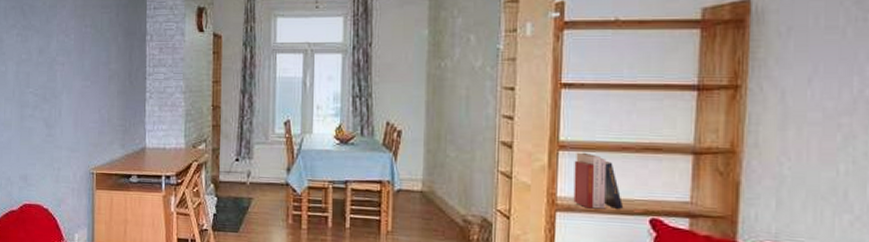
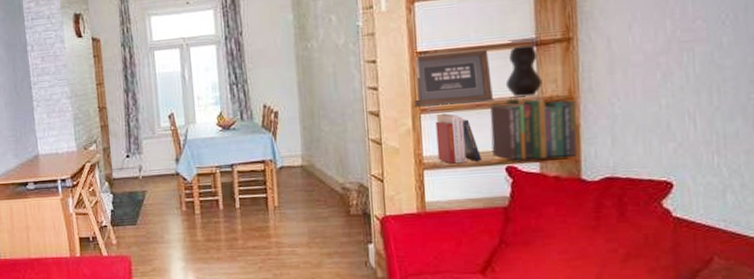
picture frame: none [552,88,643,145] -> present [414,49,493,107]
books: none [636,146,738,216] -> present [490,98,578,161]
vase: none [658,81,701,145] -> present [505,37,543,97]

